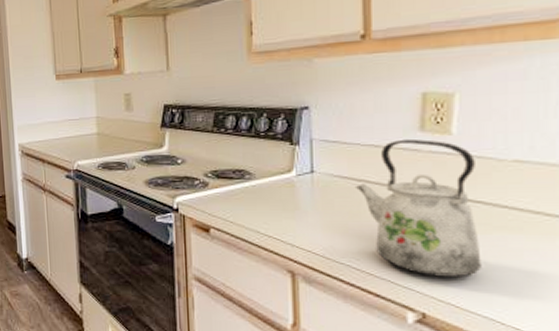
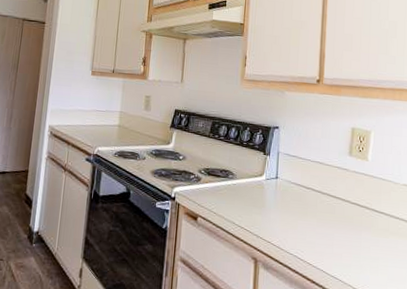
kettle: present [354,138,481,278] -> none [304,160,382,271]

